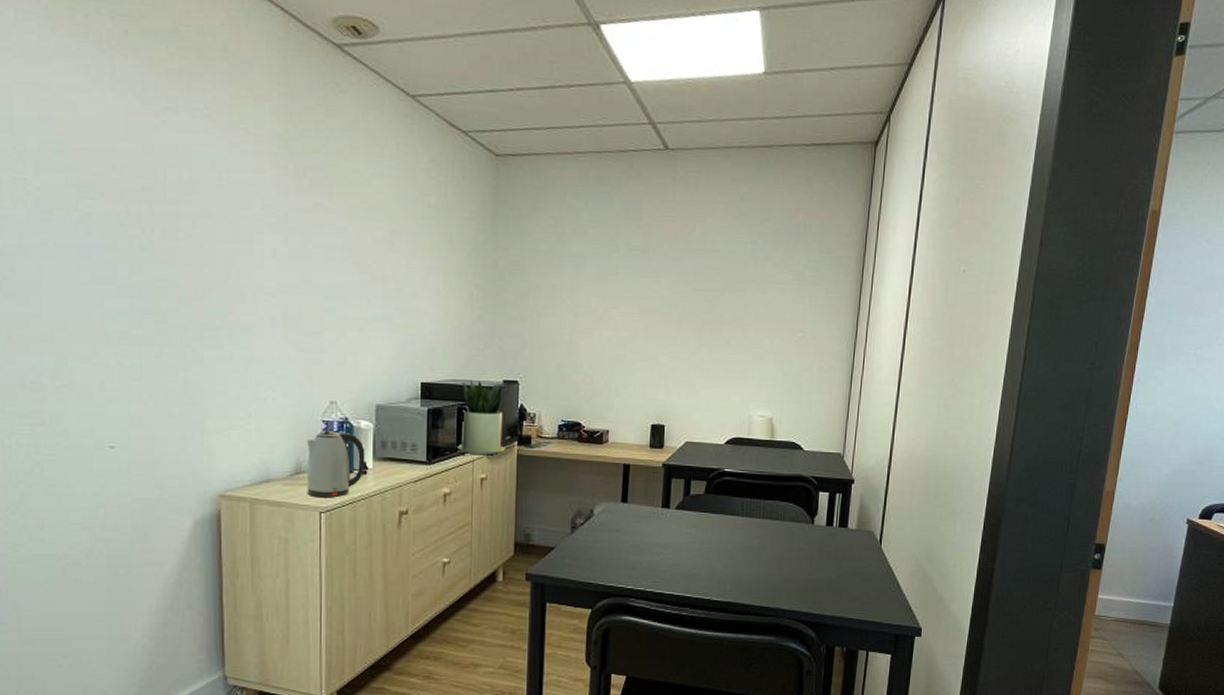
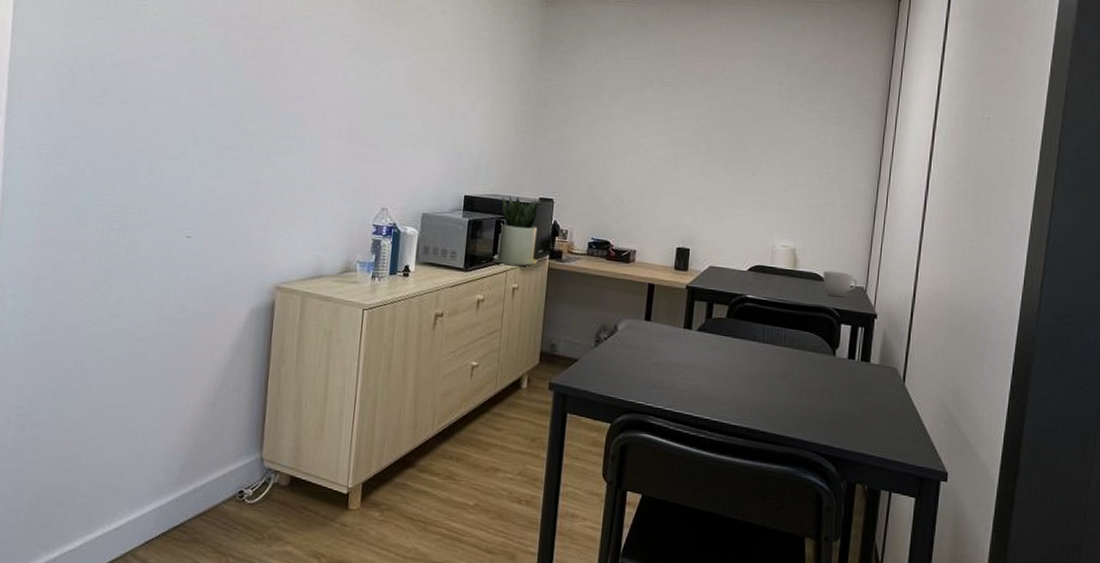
kettle: present [307,430,365,498] -> none [353,234,409,297]
cup: none [800,438,836,465] -> present [823,270,858,298]

